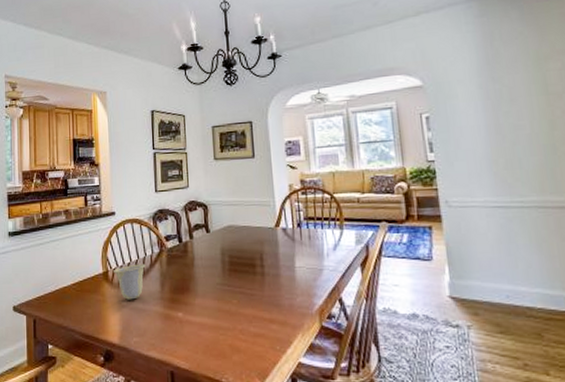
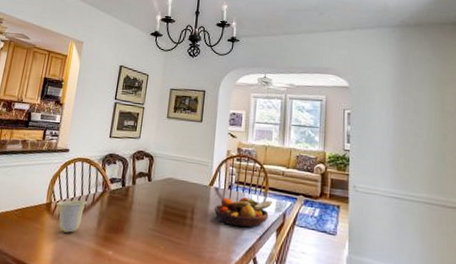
fruit bowl: none [285,232,351,267] -> present [214,196,272,228]

